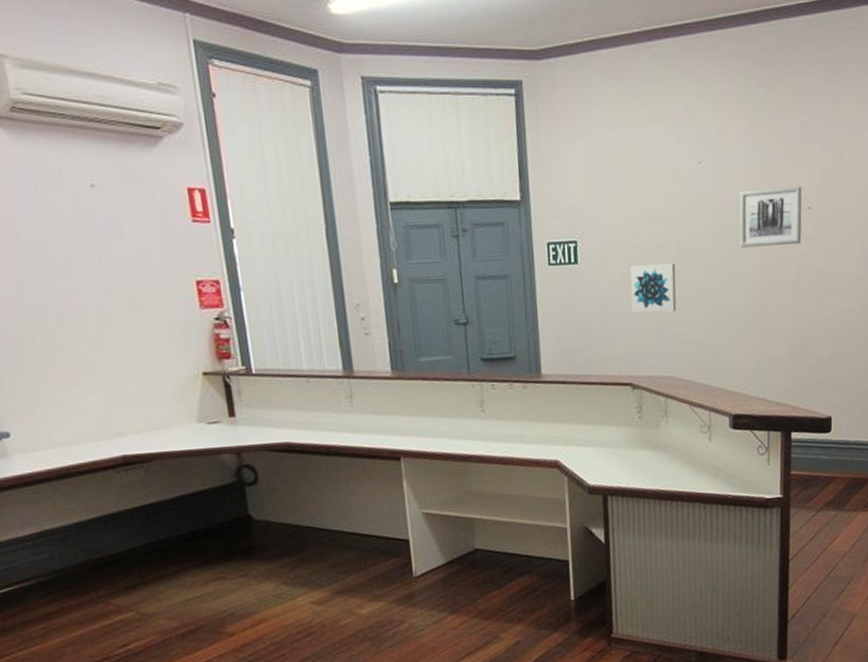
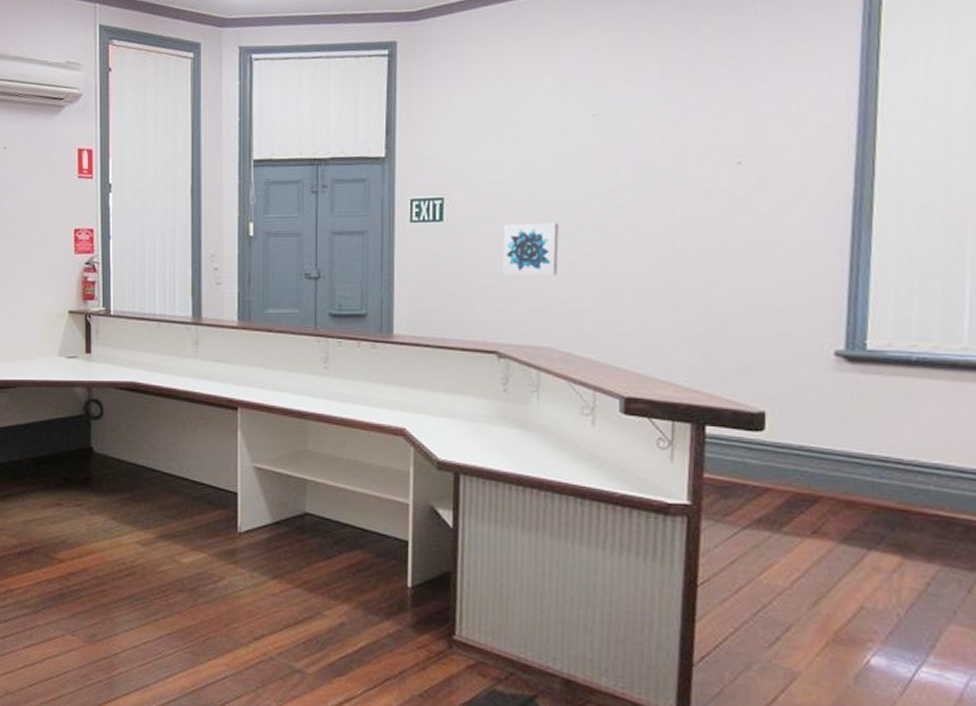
wall art: present [739,186,802,248] -> none [643,138,730,207]

